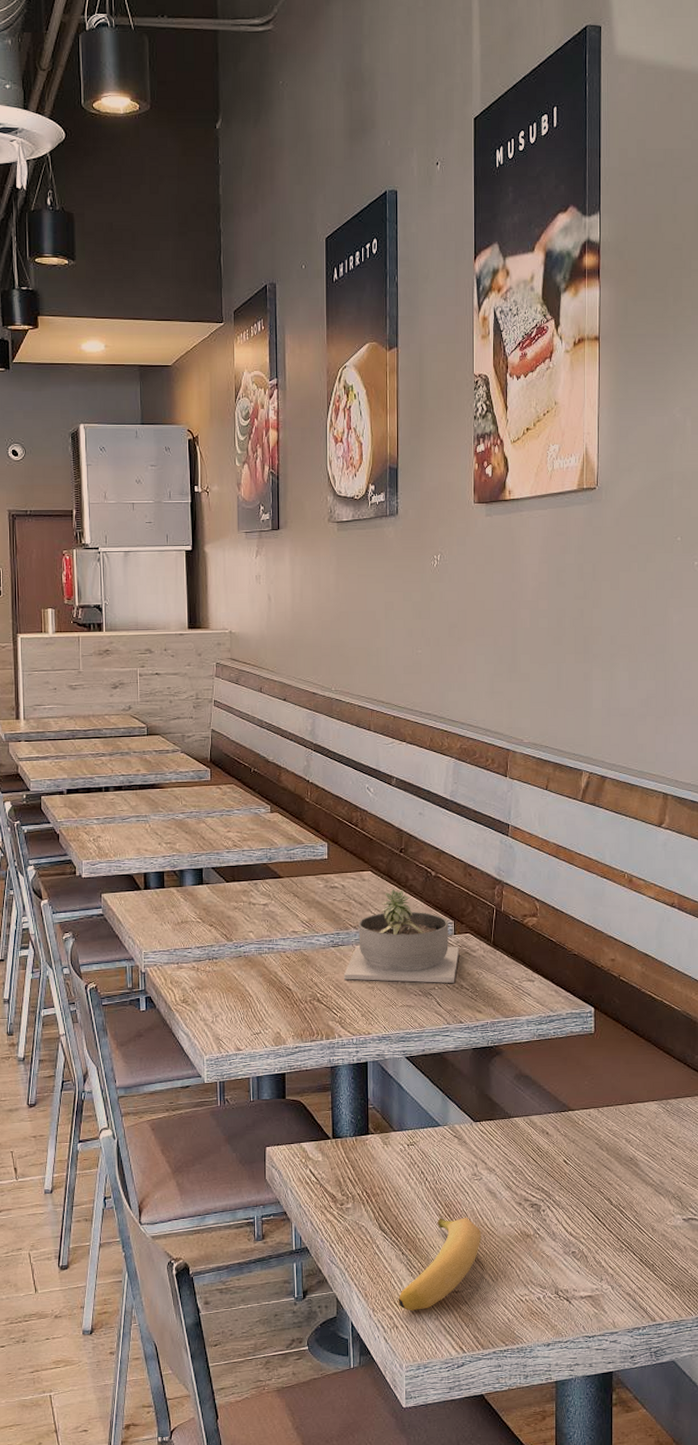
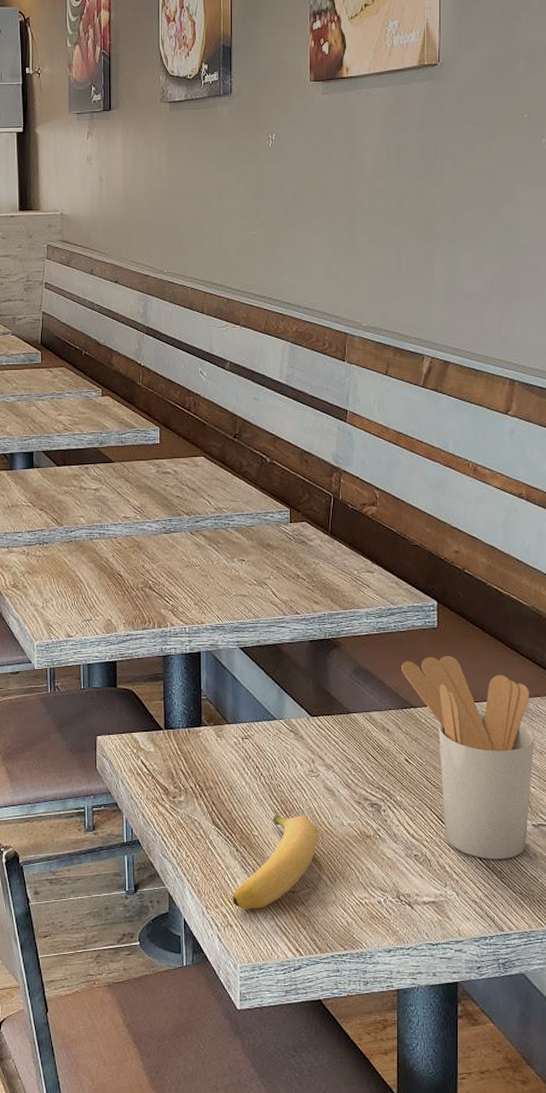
succulent planter: present [343,889,460,983] -> none [176,475,296,572]
utensil holder: none [561,1059,685,1254] -> present [402,655,535,860]

